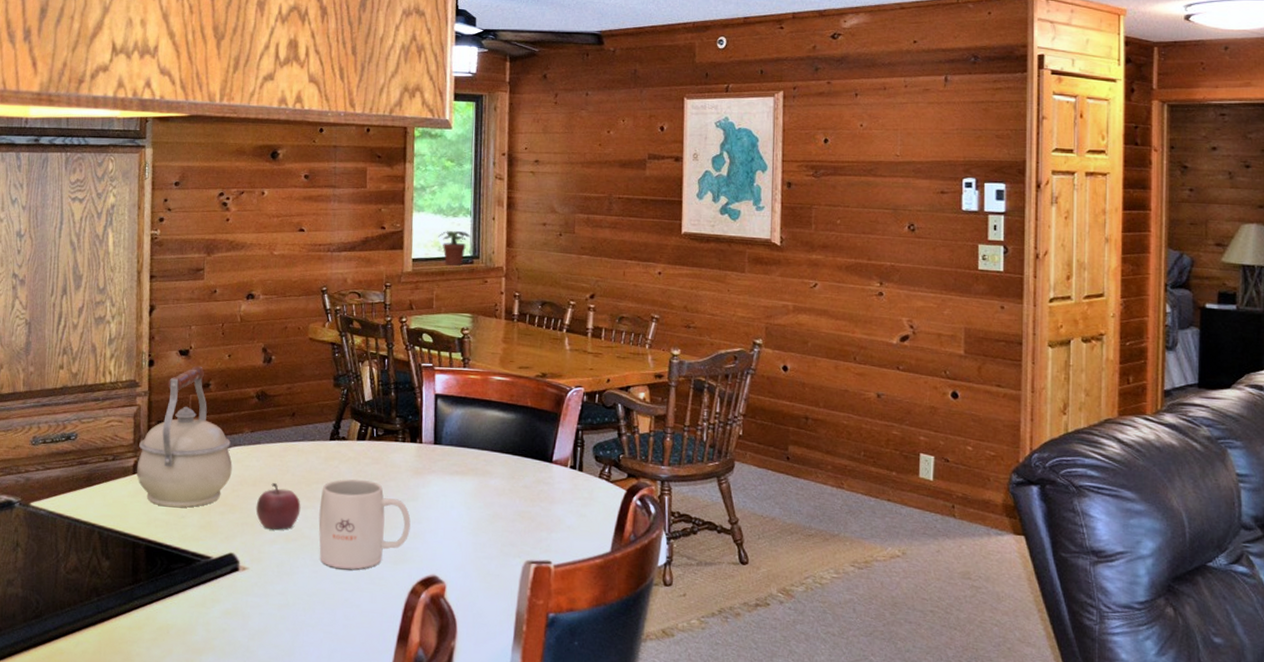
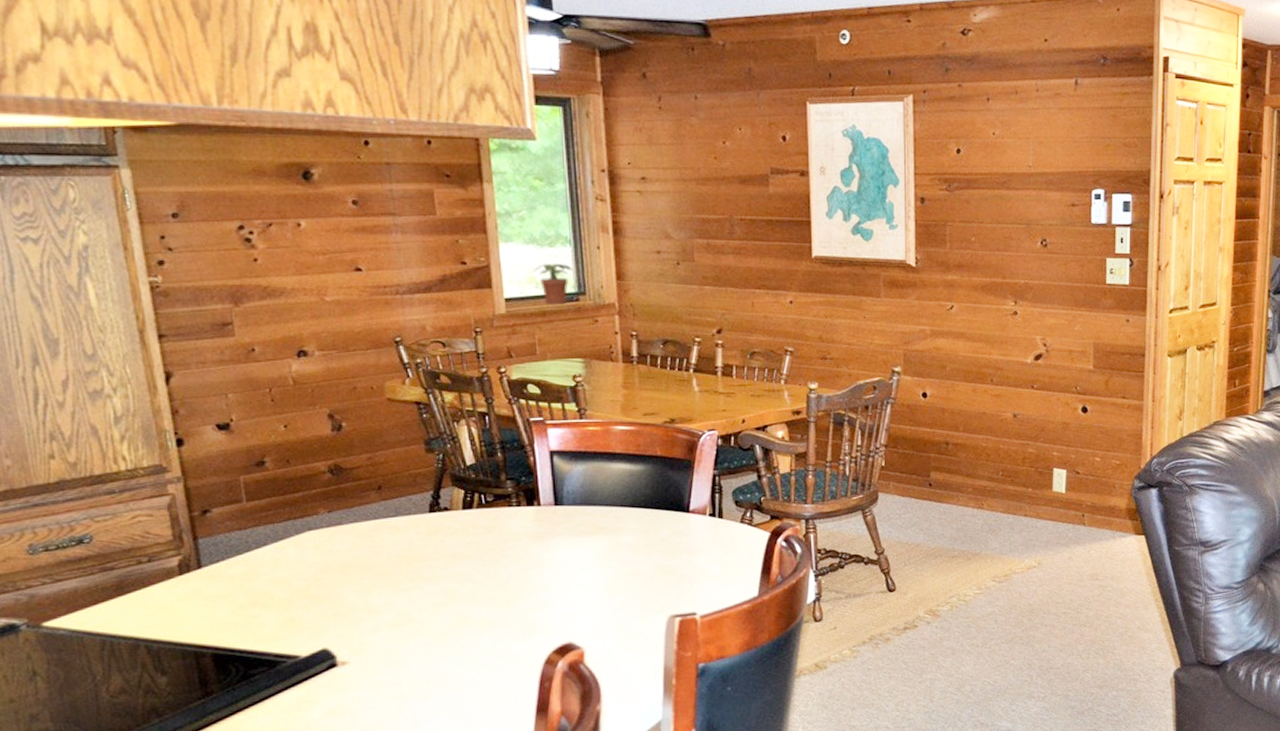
kettle: present [136,365,232,508] -> none [181,441,311,608]
fruit: present [255,483,301,530] -> none [347,566,404,618]
mug: present [318,479,411,570] -> none [426,551,537,650]

